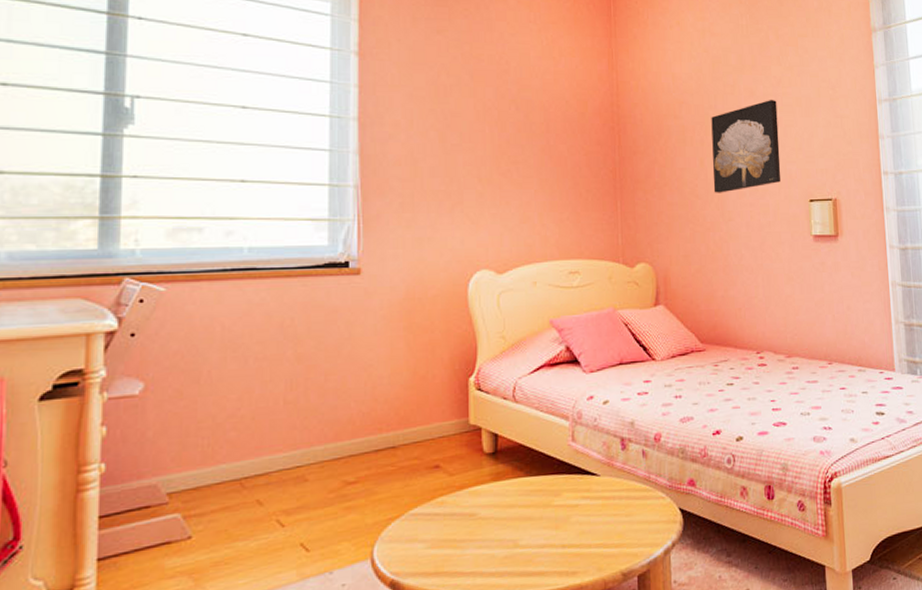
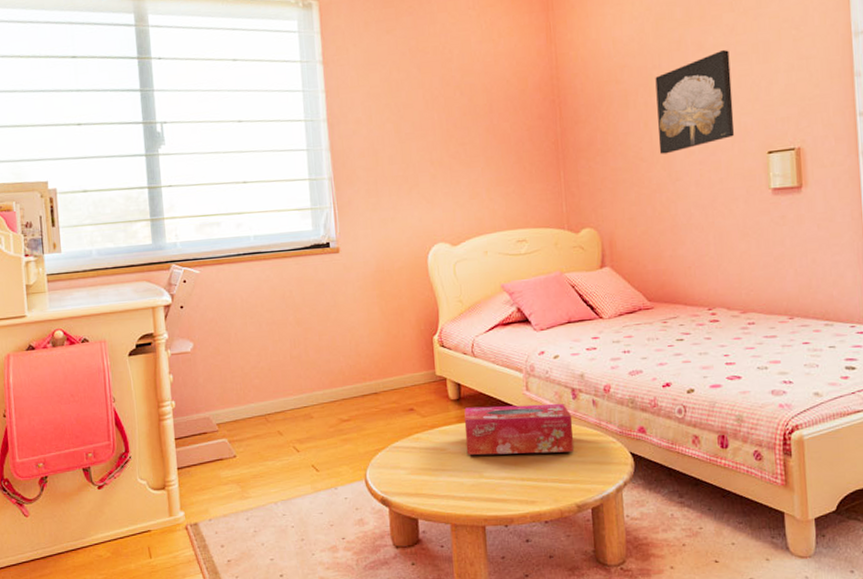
tissue box: none [499,455,621,520] -> present [464,404,574,455]

